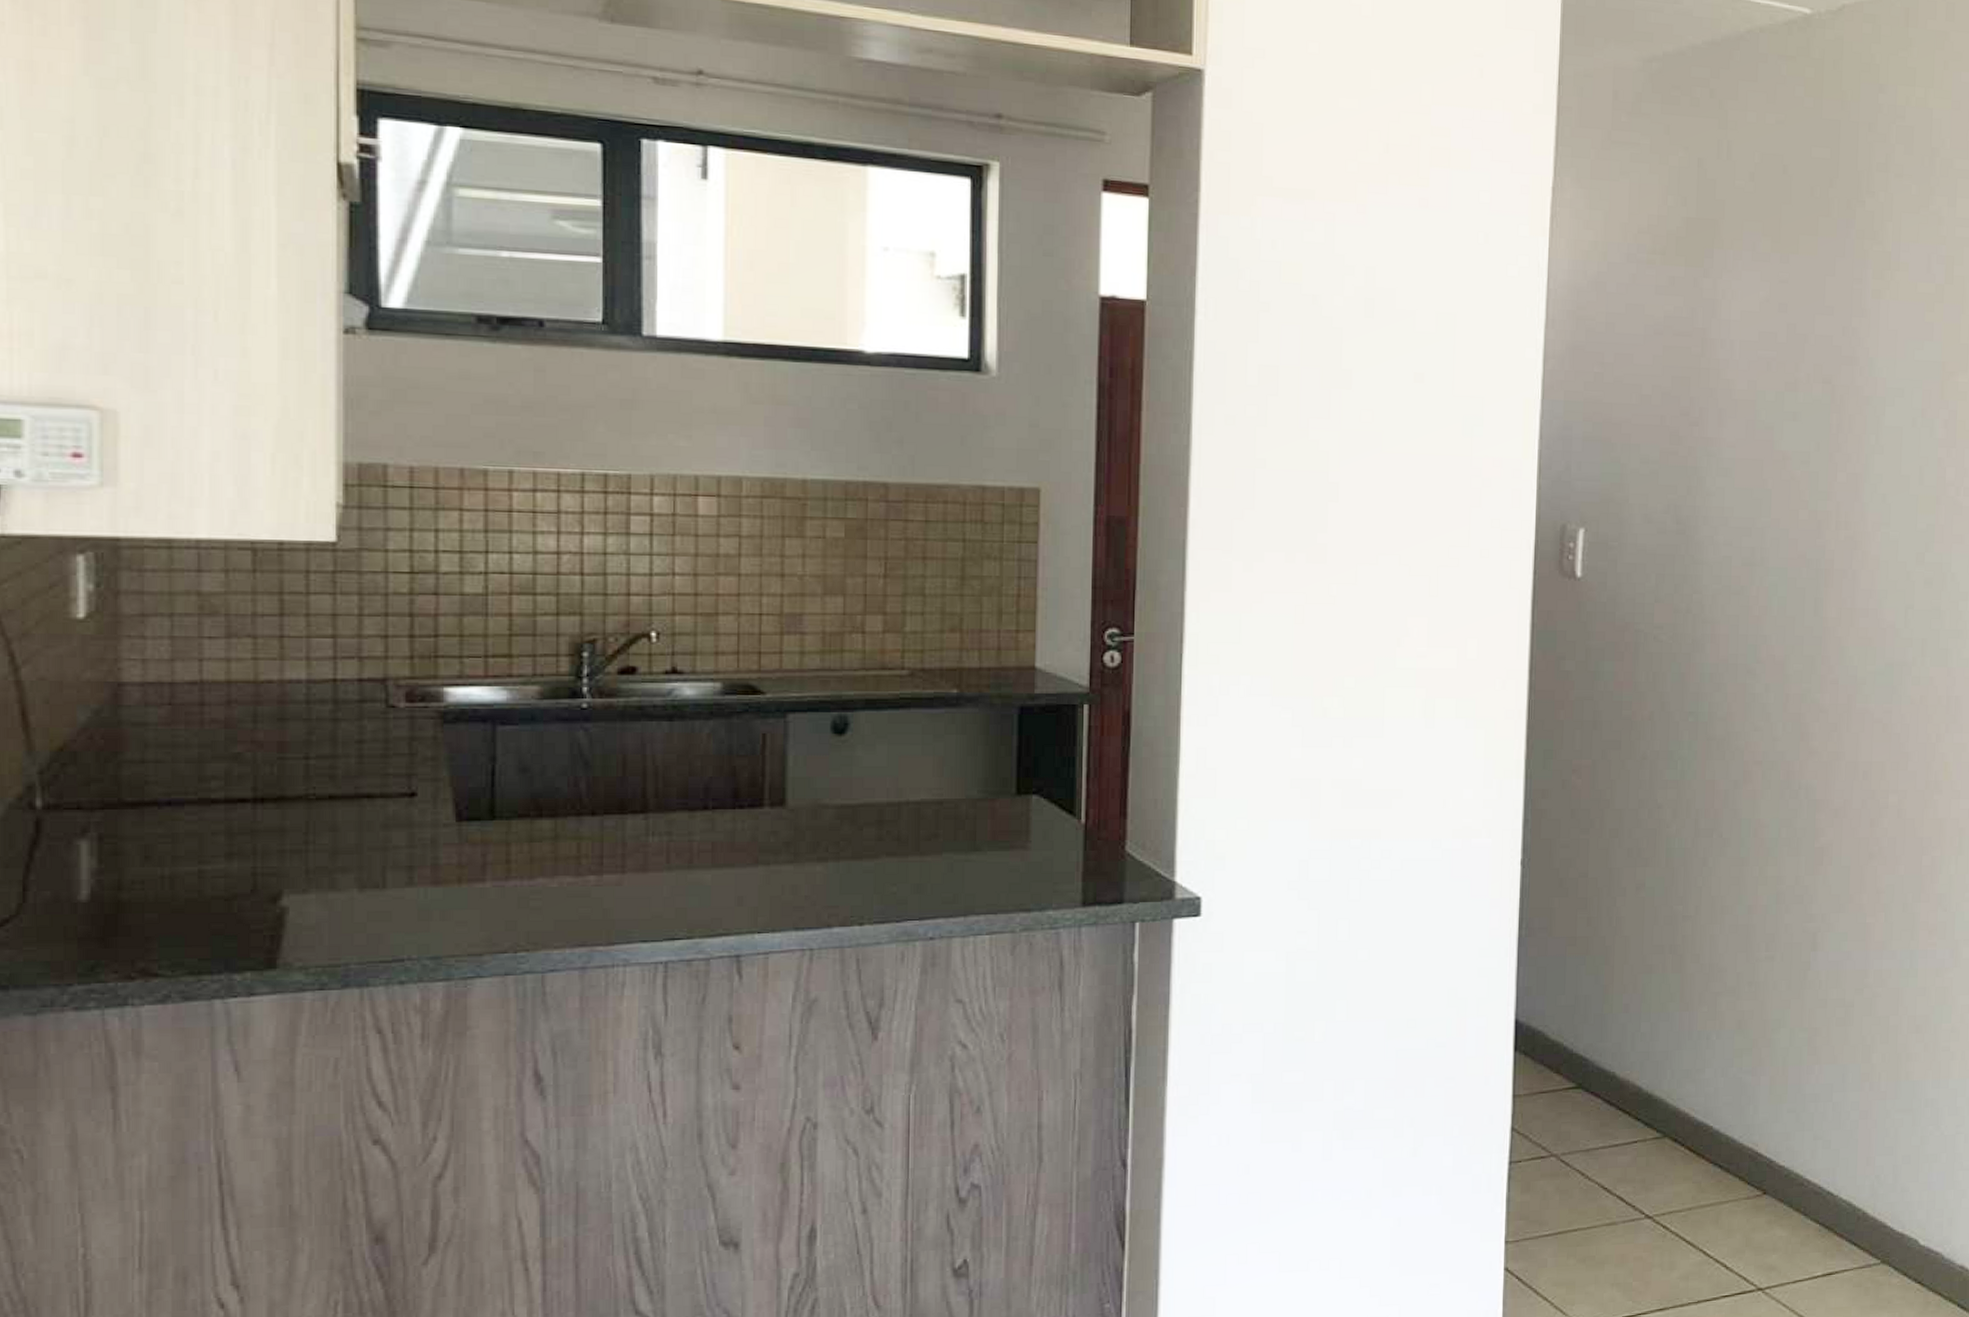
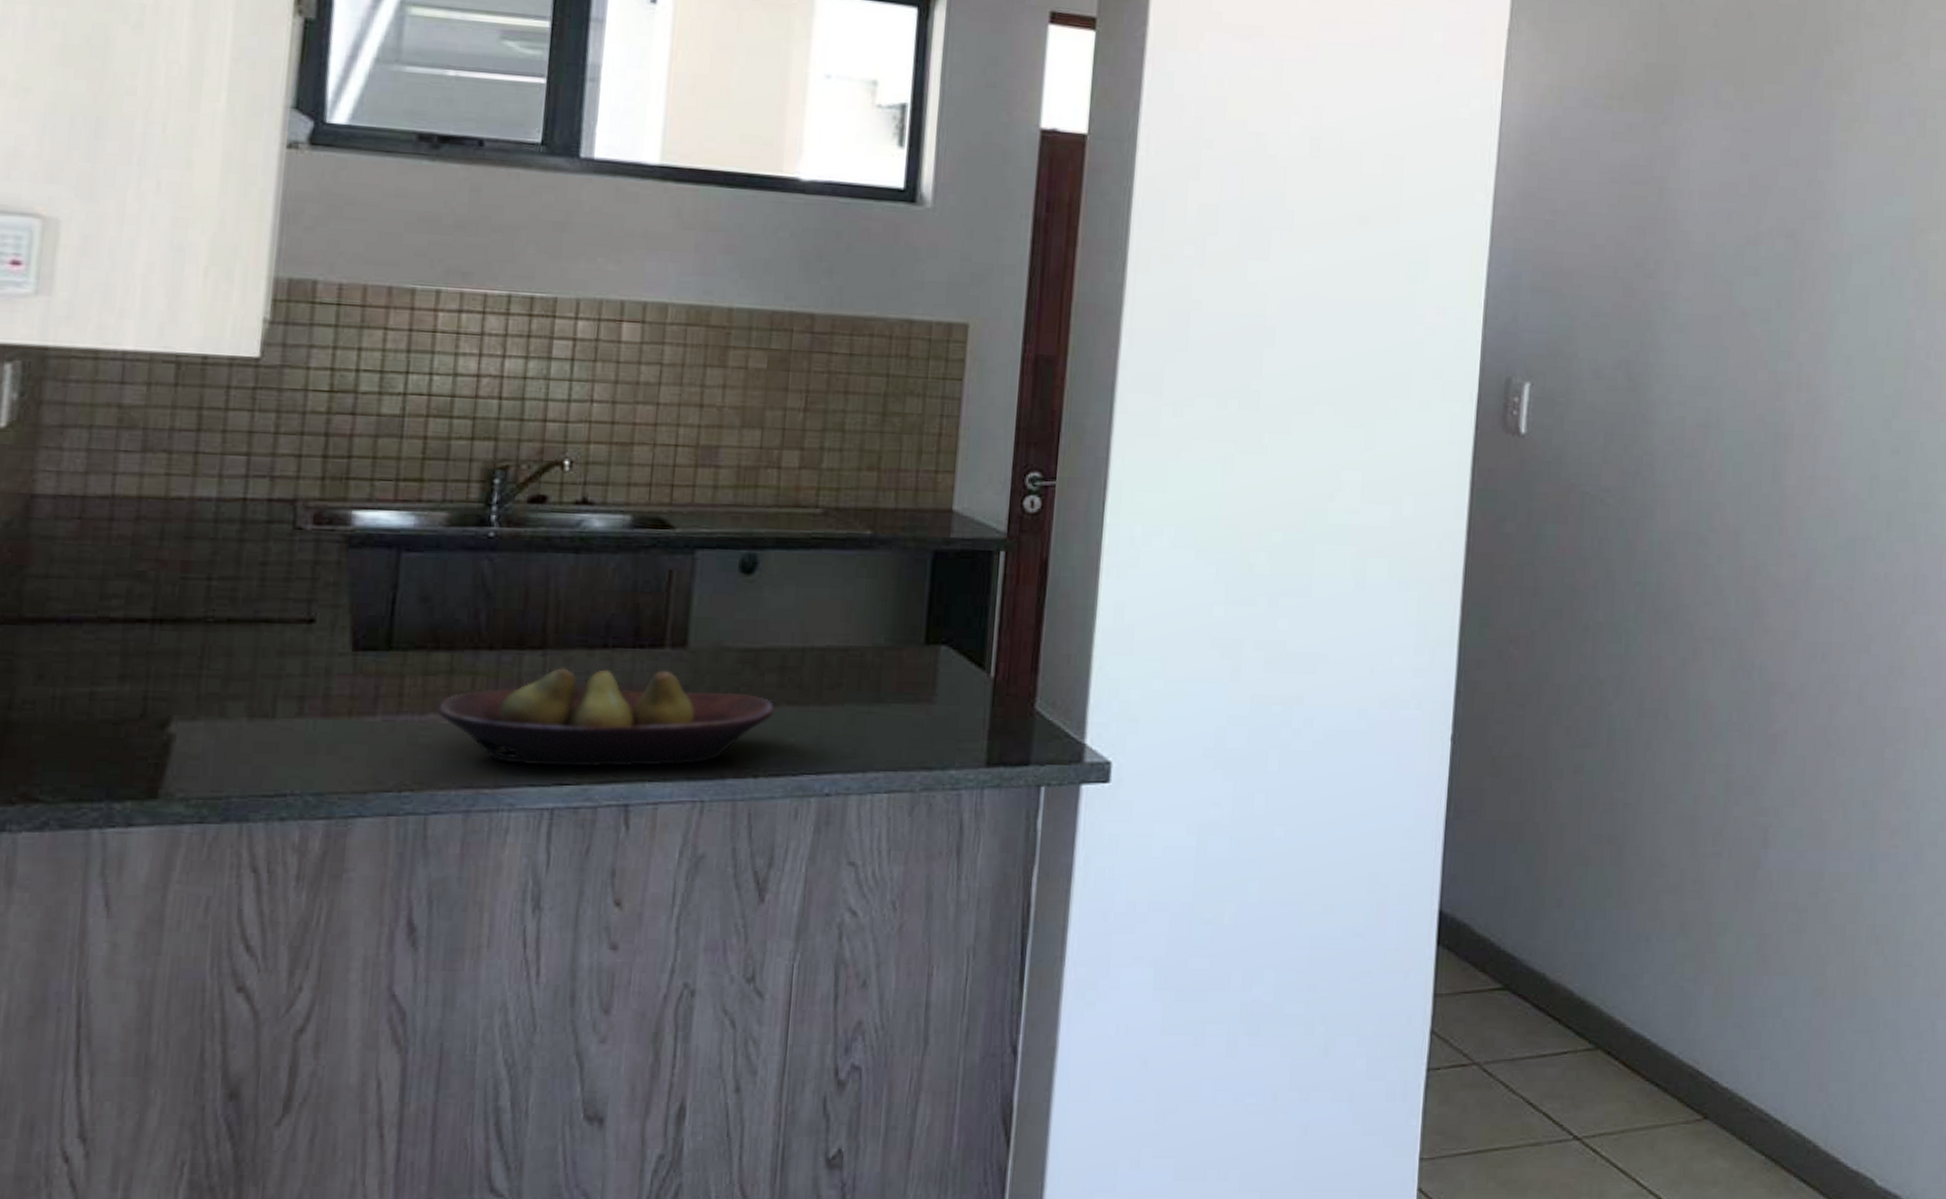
fruit bowl: none [547,828,876,923] -> present [438,668,775,767]

